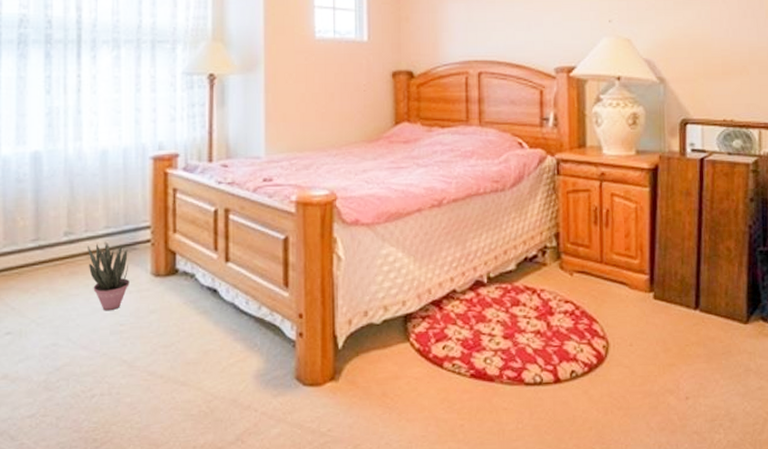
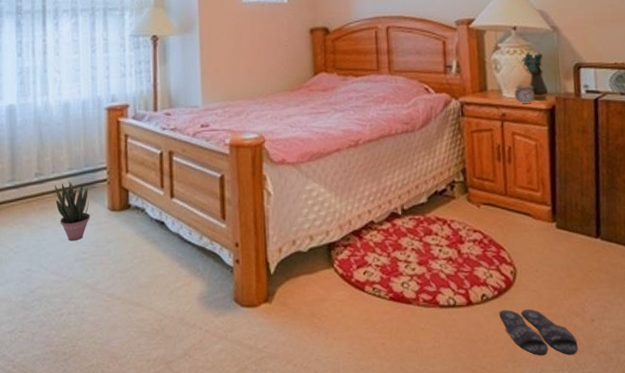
slippers: none [589,386,670,436] -> present [499,309,578,355]
alarm clock: none [615,137,637,163] -> present [514,81,535,104]
vase: none [624,104,651,160] -> present [521,51,548,102]

